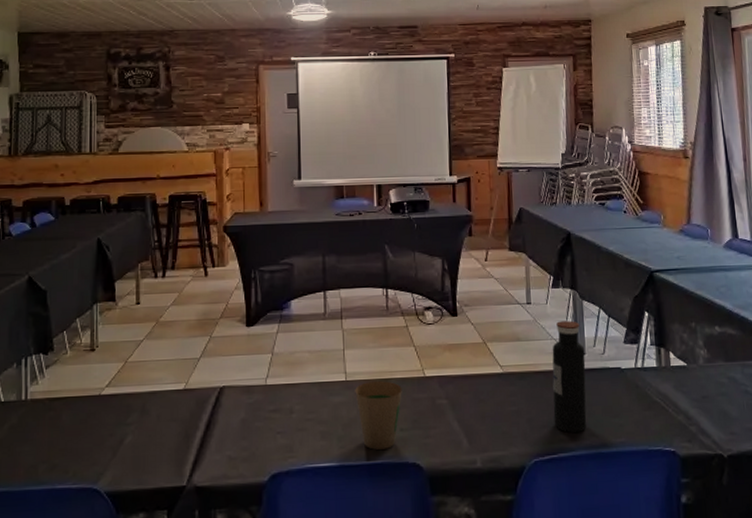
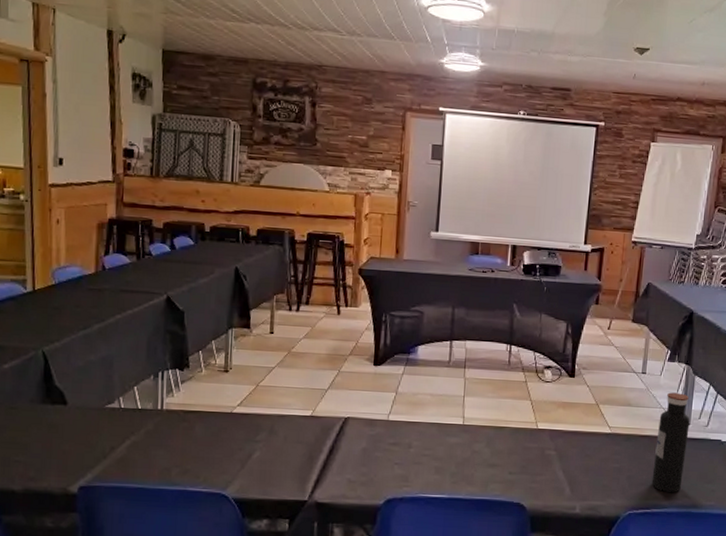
paper cup: present [355,381,402,450] -> none [470,428,515,488]

